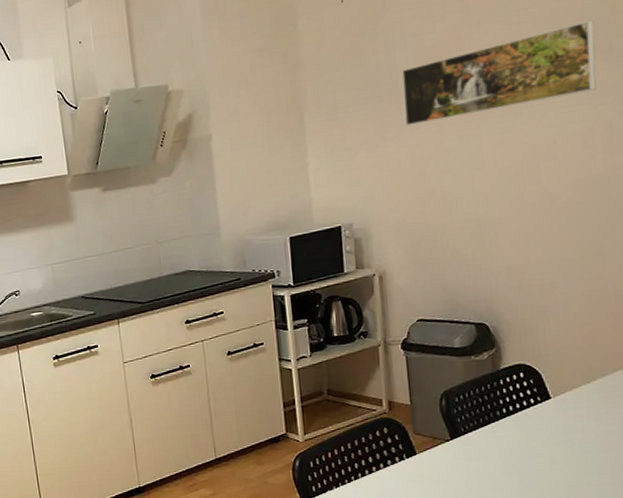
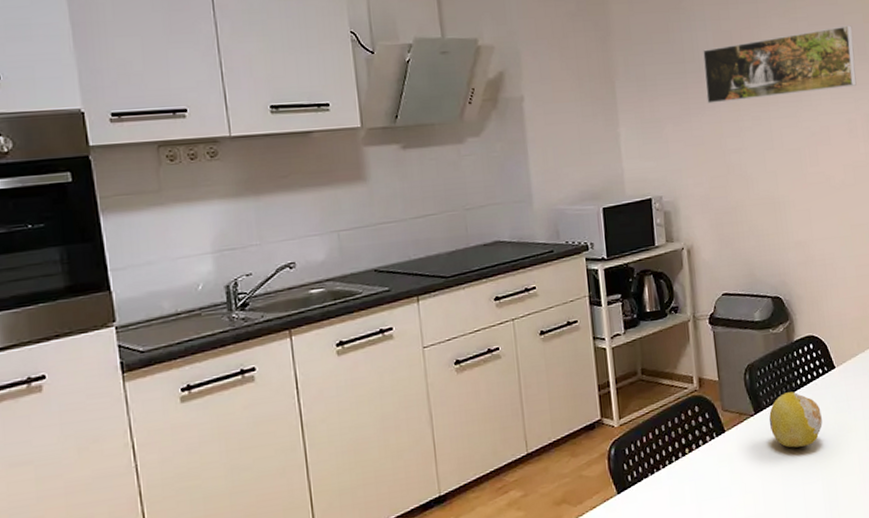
fruit: none [467,420,532,476] -> present [769,391,823,448]

